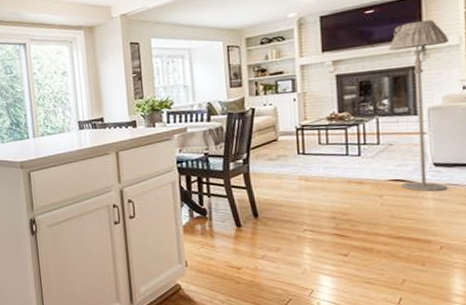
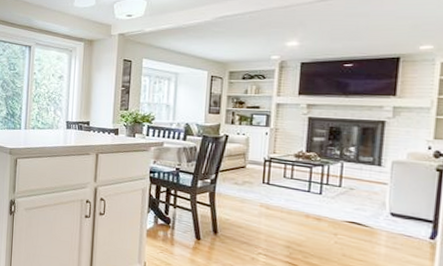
floor lamp: present [388,19,449,192] -> none [357,80,421,241]

